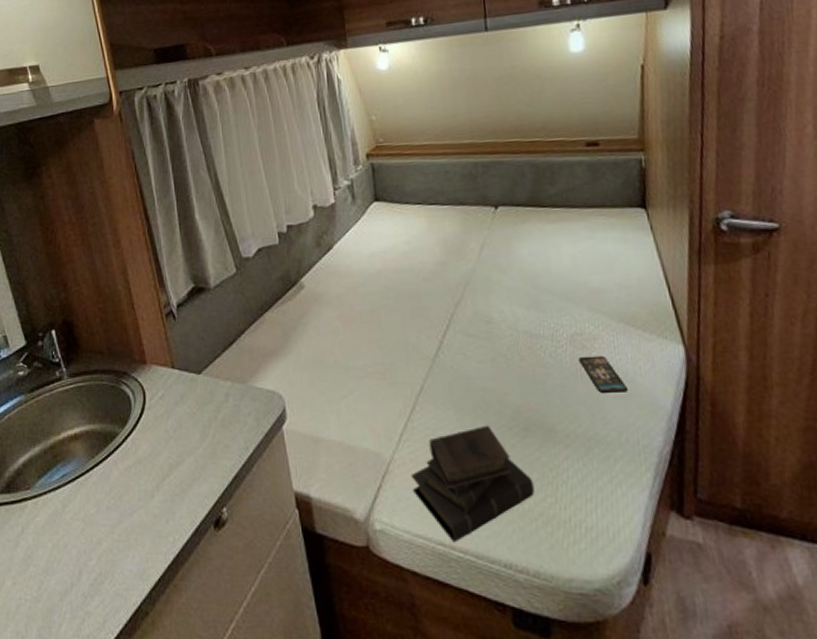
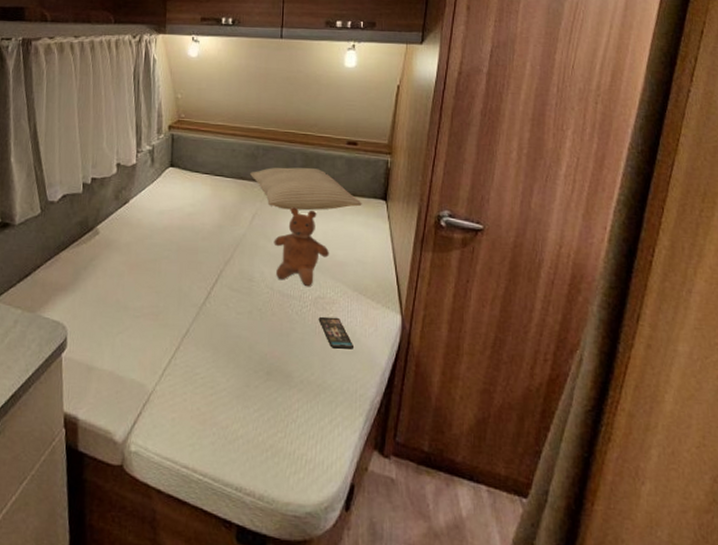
diary: present [410,425,535,543] -> none [167,367,269,467]
pillow: none [471,180,615,235] -> present [250,167,362,211]
teddy bear: none [510,230,581,322] -> present [273,207,329,286]

